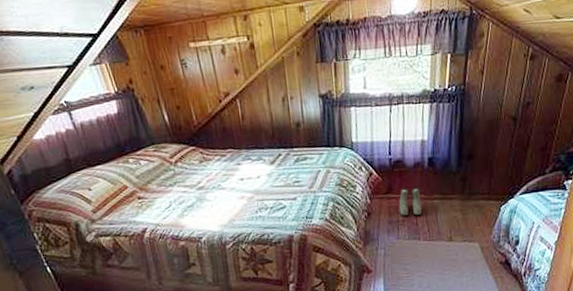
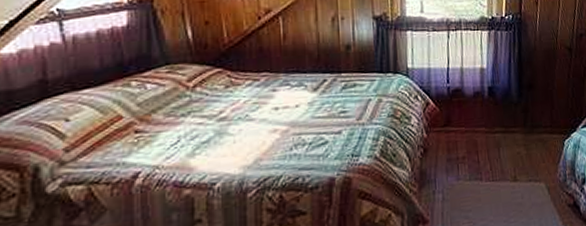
boots: present [399,187,422,216] -> none [458,119,484,152]

